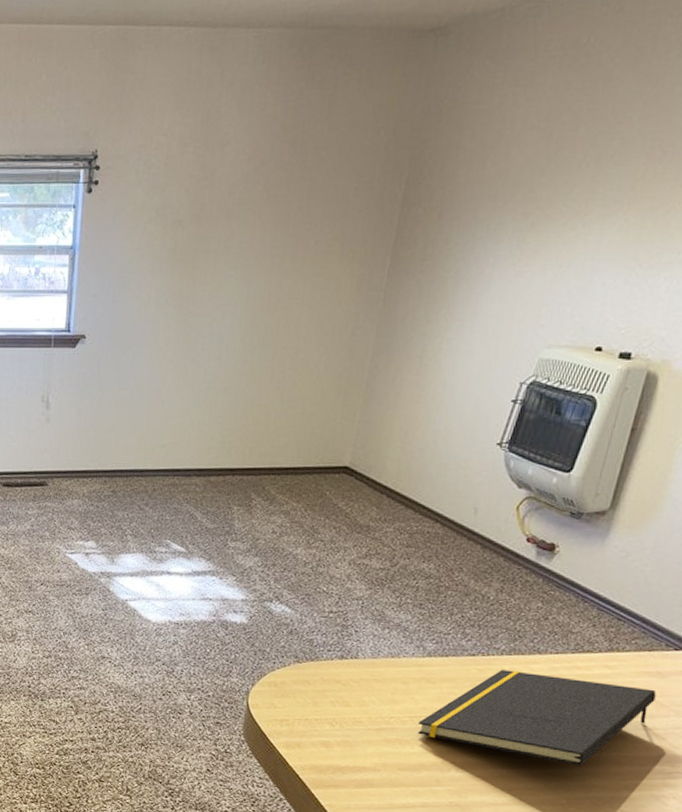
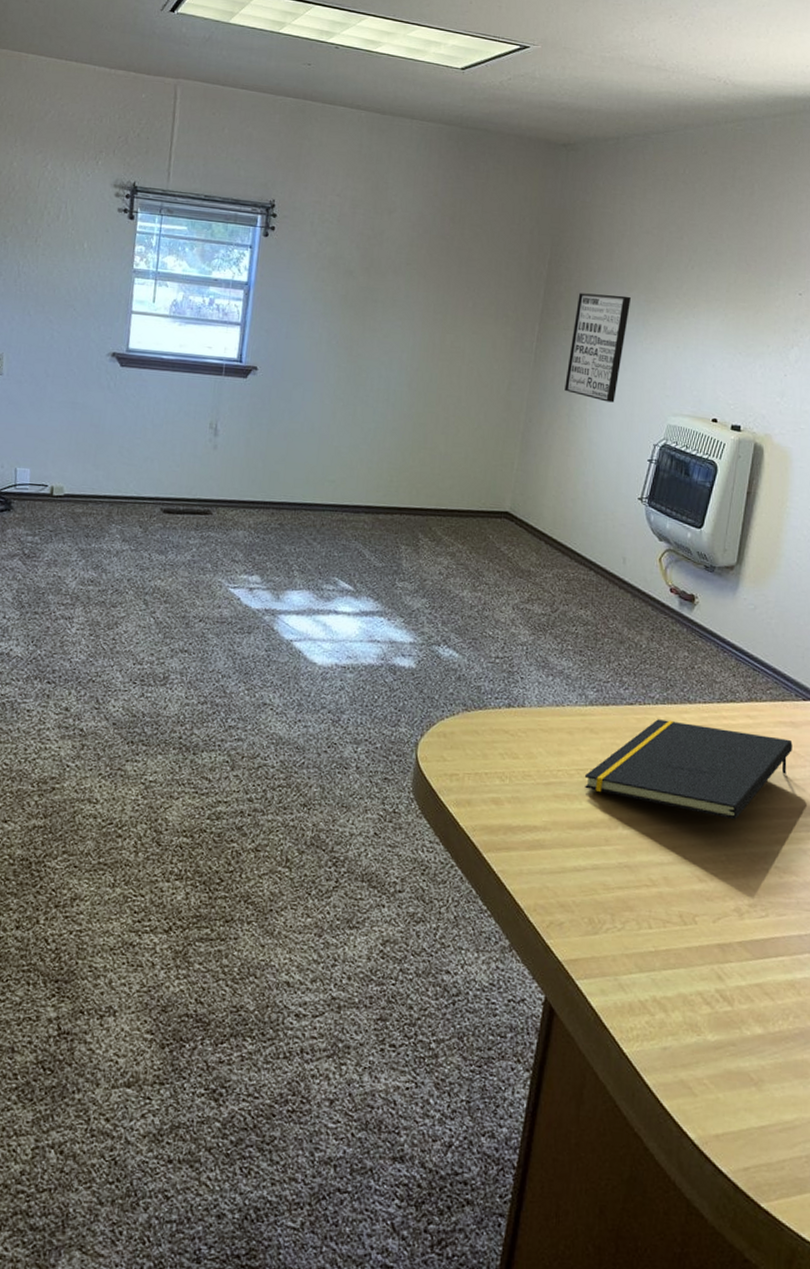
wall art: none [417,211,505,339] -> present [564,293,631,403]

